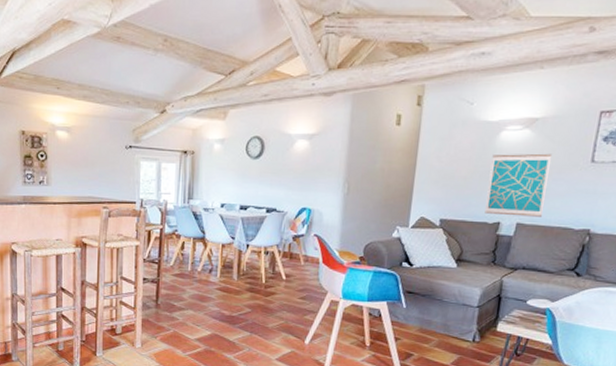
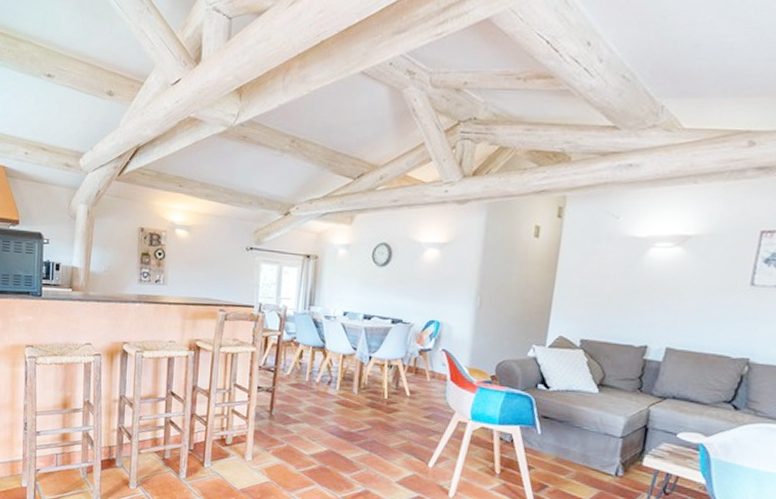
wall art: present [484,153,553,217] -> none [630,272,707,343]

